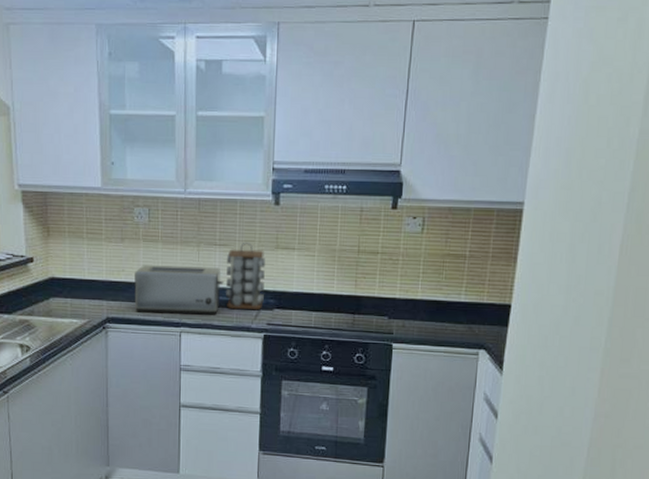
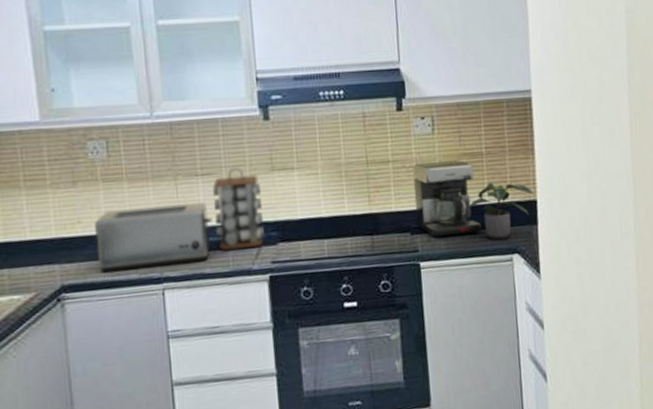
coffee maker: none [395,257,456,325] -> present [412,159,482,237]
potted plant: none [444,282,510,335] -> present [468,182,534,240]

